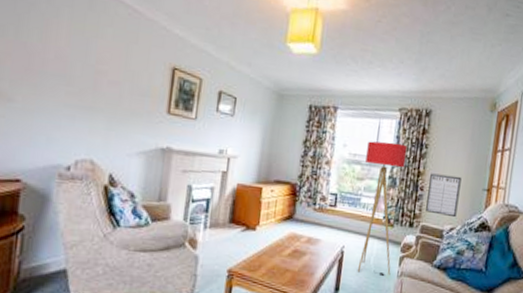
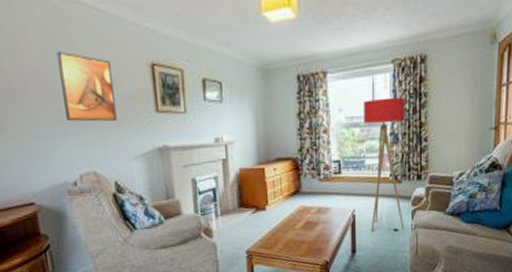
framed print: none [77,38,135,114] -> present [56,51,117,122]
writing board: present [426,173,462,218] -> none [432,119,466,163]

